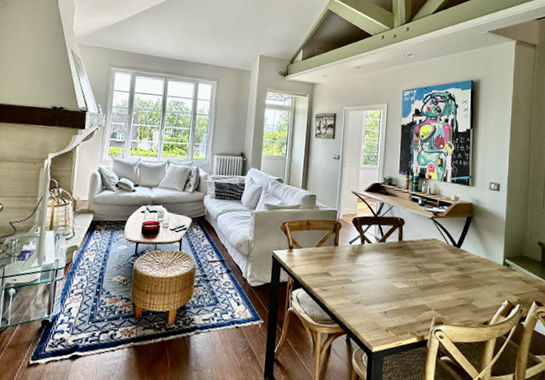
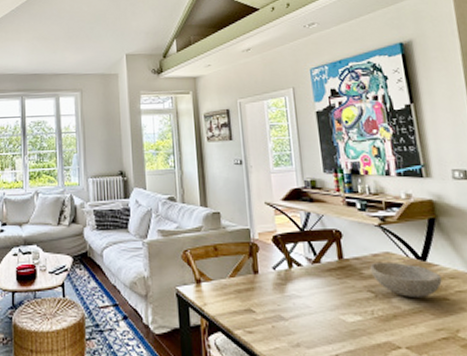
bowl: none [420,245,468,274] -> present [370,261,442,297]

